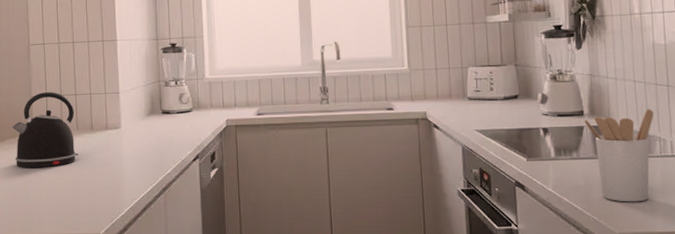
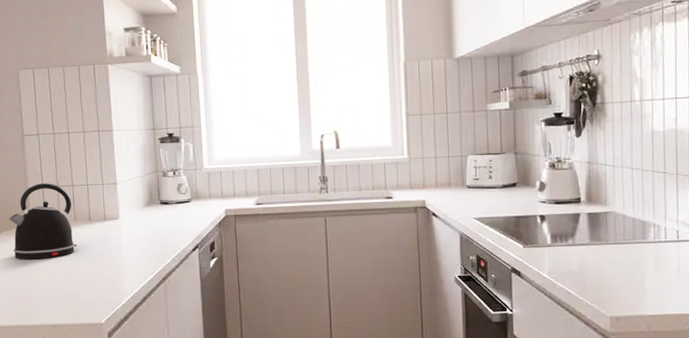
utensil holder: present [584,109,654,202] -> none [581,196,650,287]

